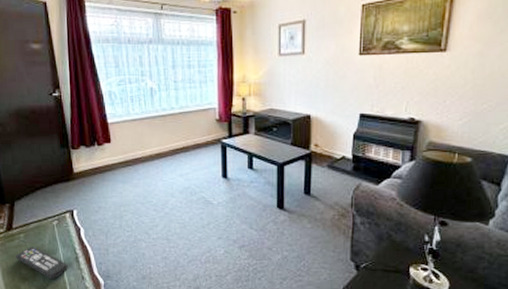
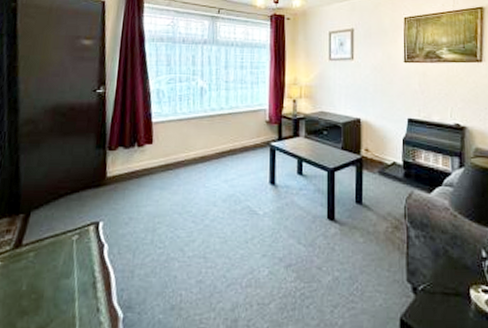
remote control: present [16,247,68,279] -> none [18,269,82,313]

